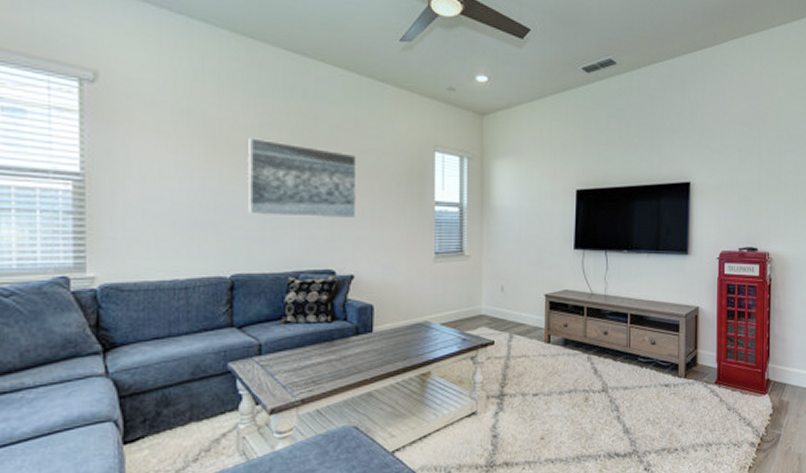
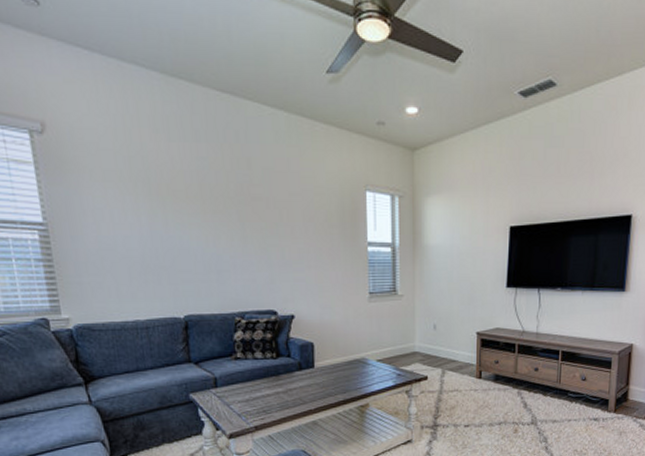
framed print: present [247,138,357,219] -> none [187,183,294,261]

